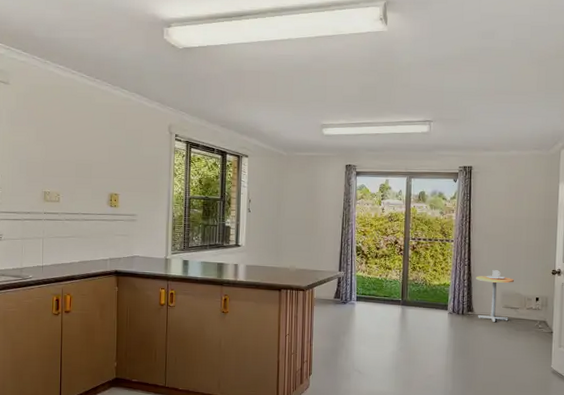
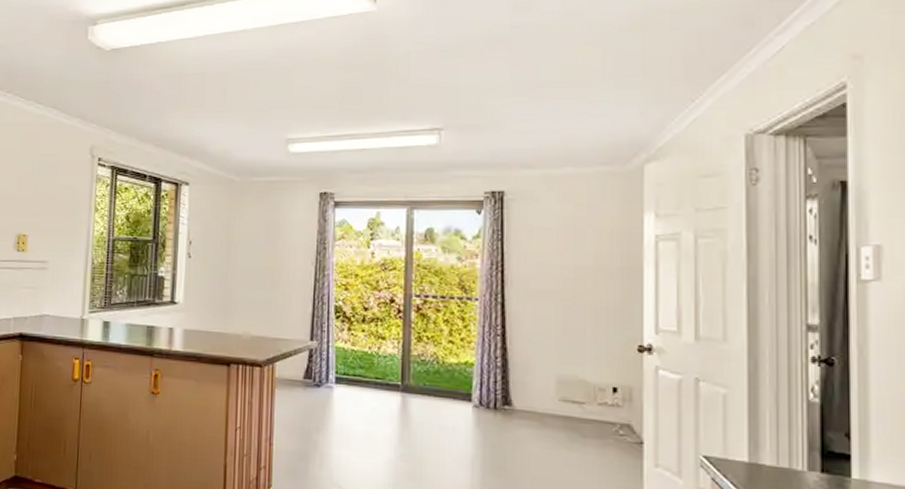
pedestal table: present [475,270,514,322] -> none [513,343,575,423]

